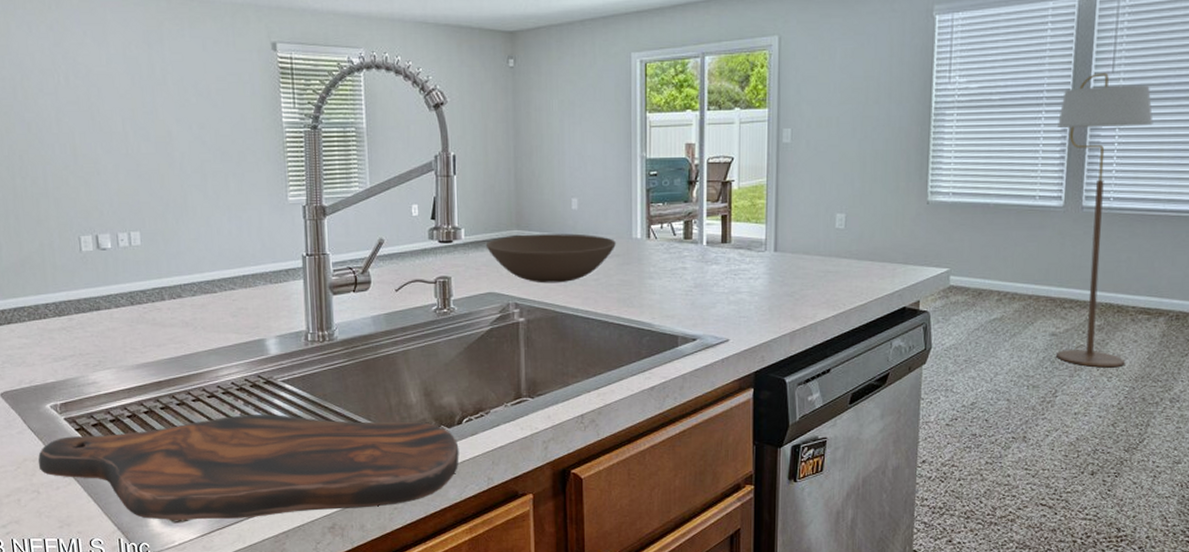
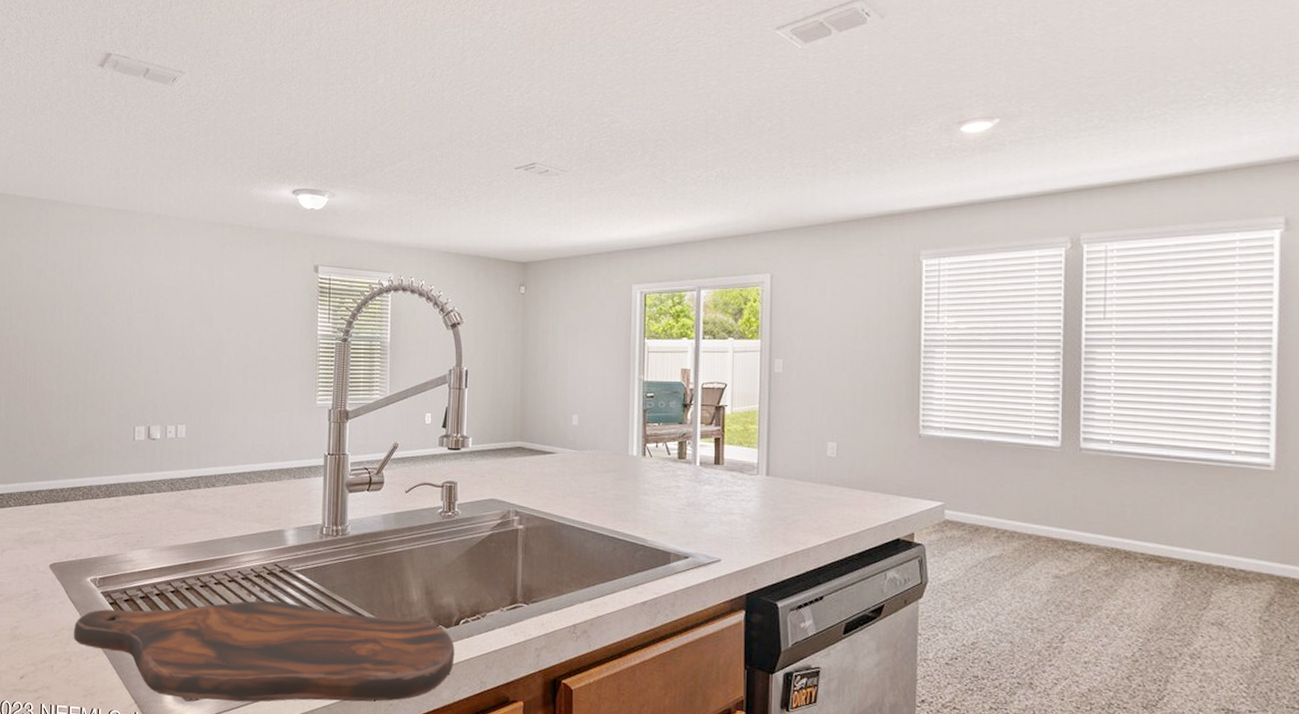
bowl: present [487,233,616,284] -> none [492,446,613,494]
floor lamp: present [1057,72,1153,368] -> none [1050,318,1150,617]

